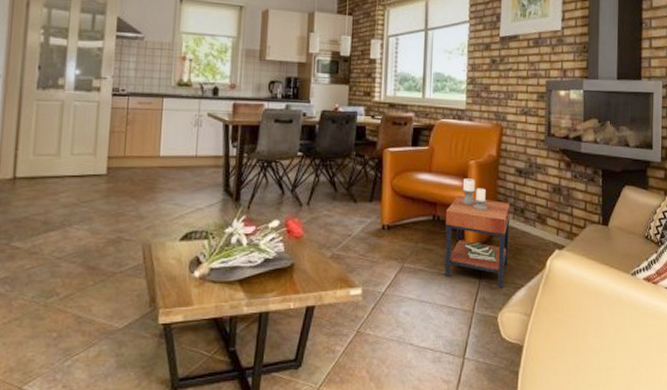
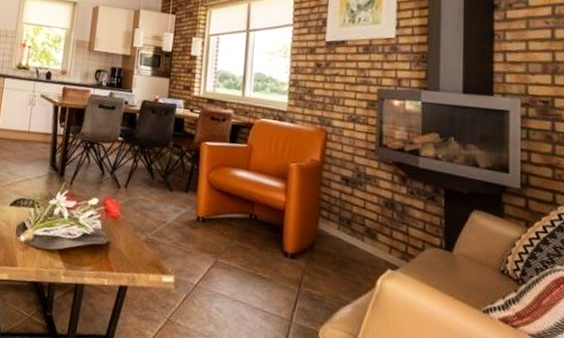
side table: present [444,179,510,289] -> none [260,180,335,302]

